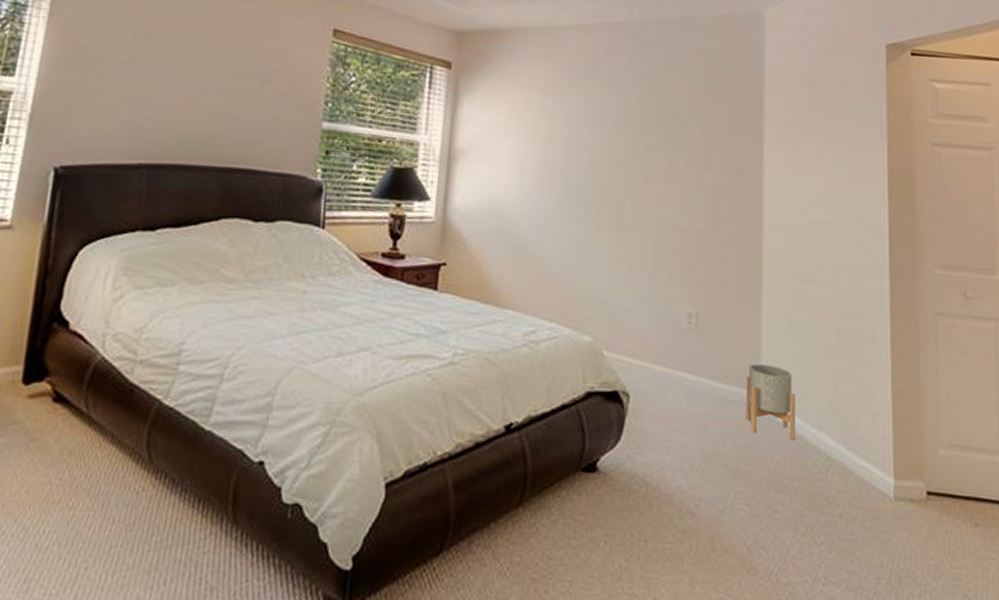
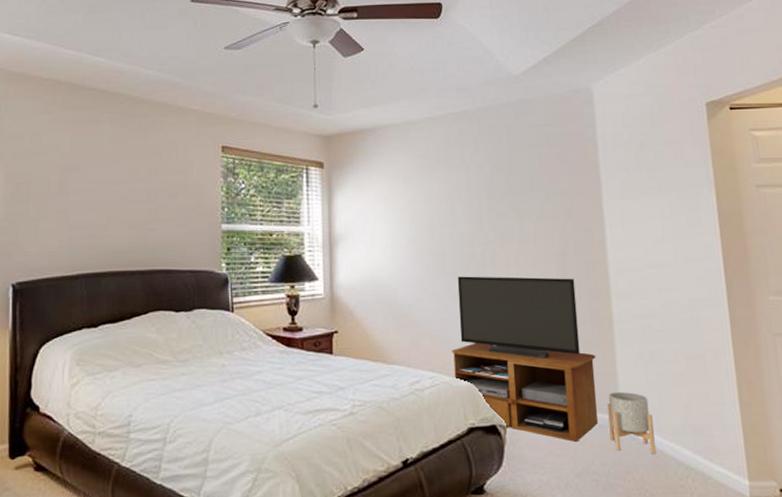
tv stand: none [577,212,739,418] -> present [452,276,599,442]

